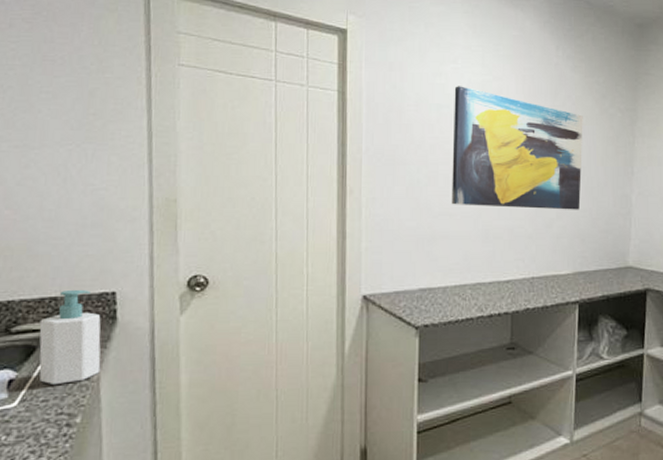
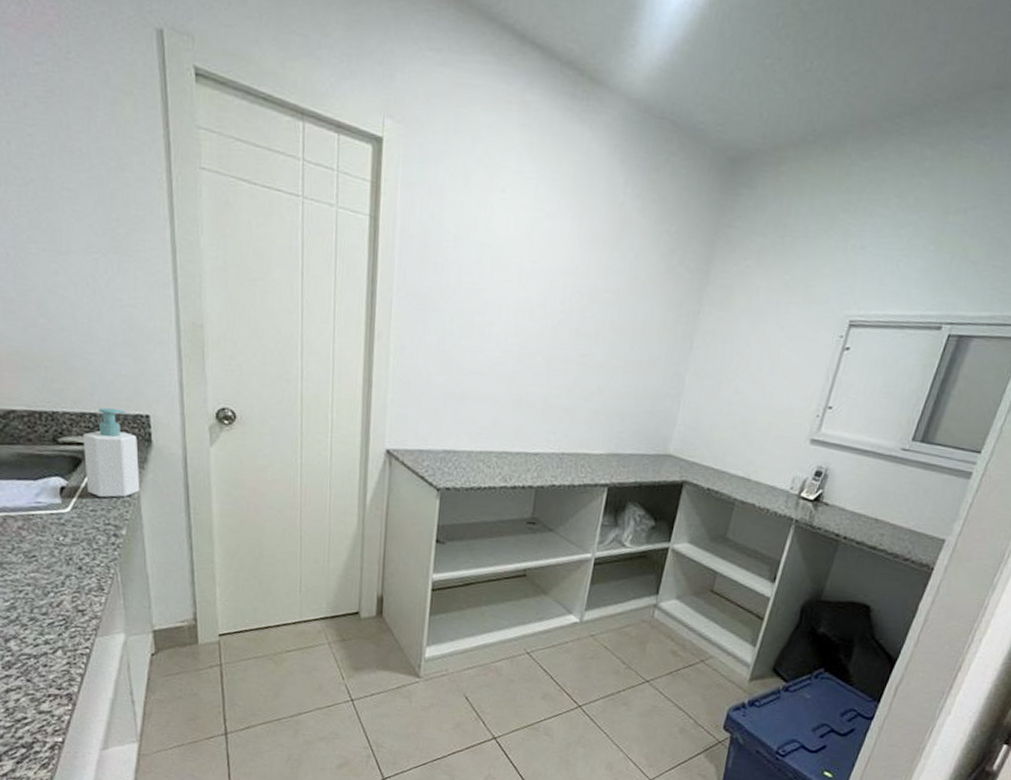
wall art: present [451,86,583,210] -> none [484,221,644,385]

